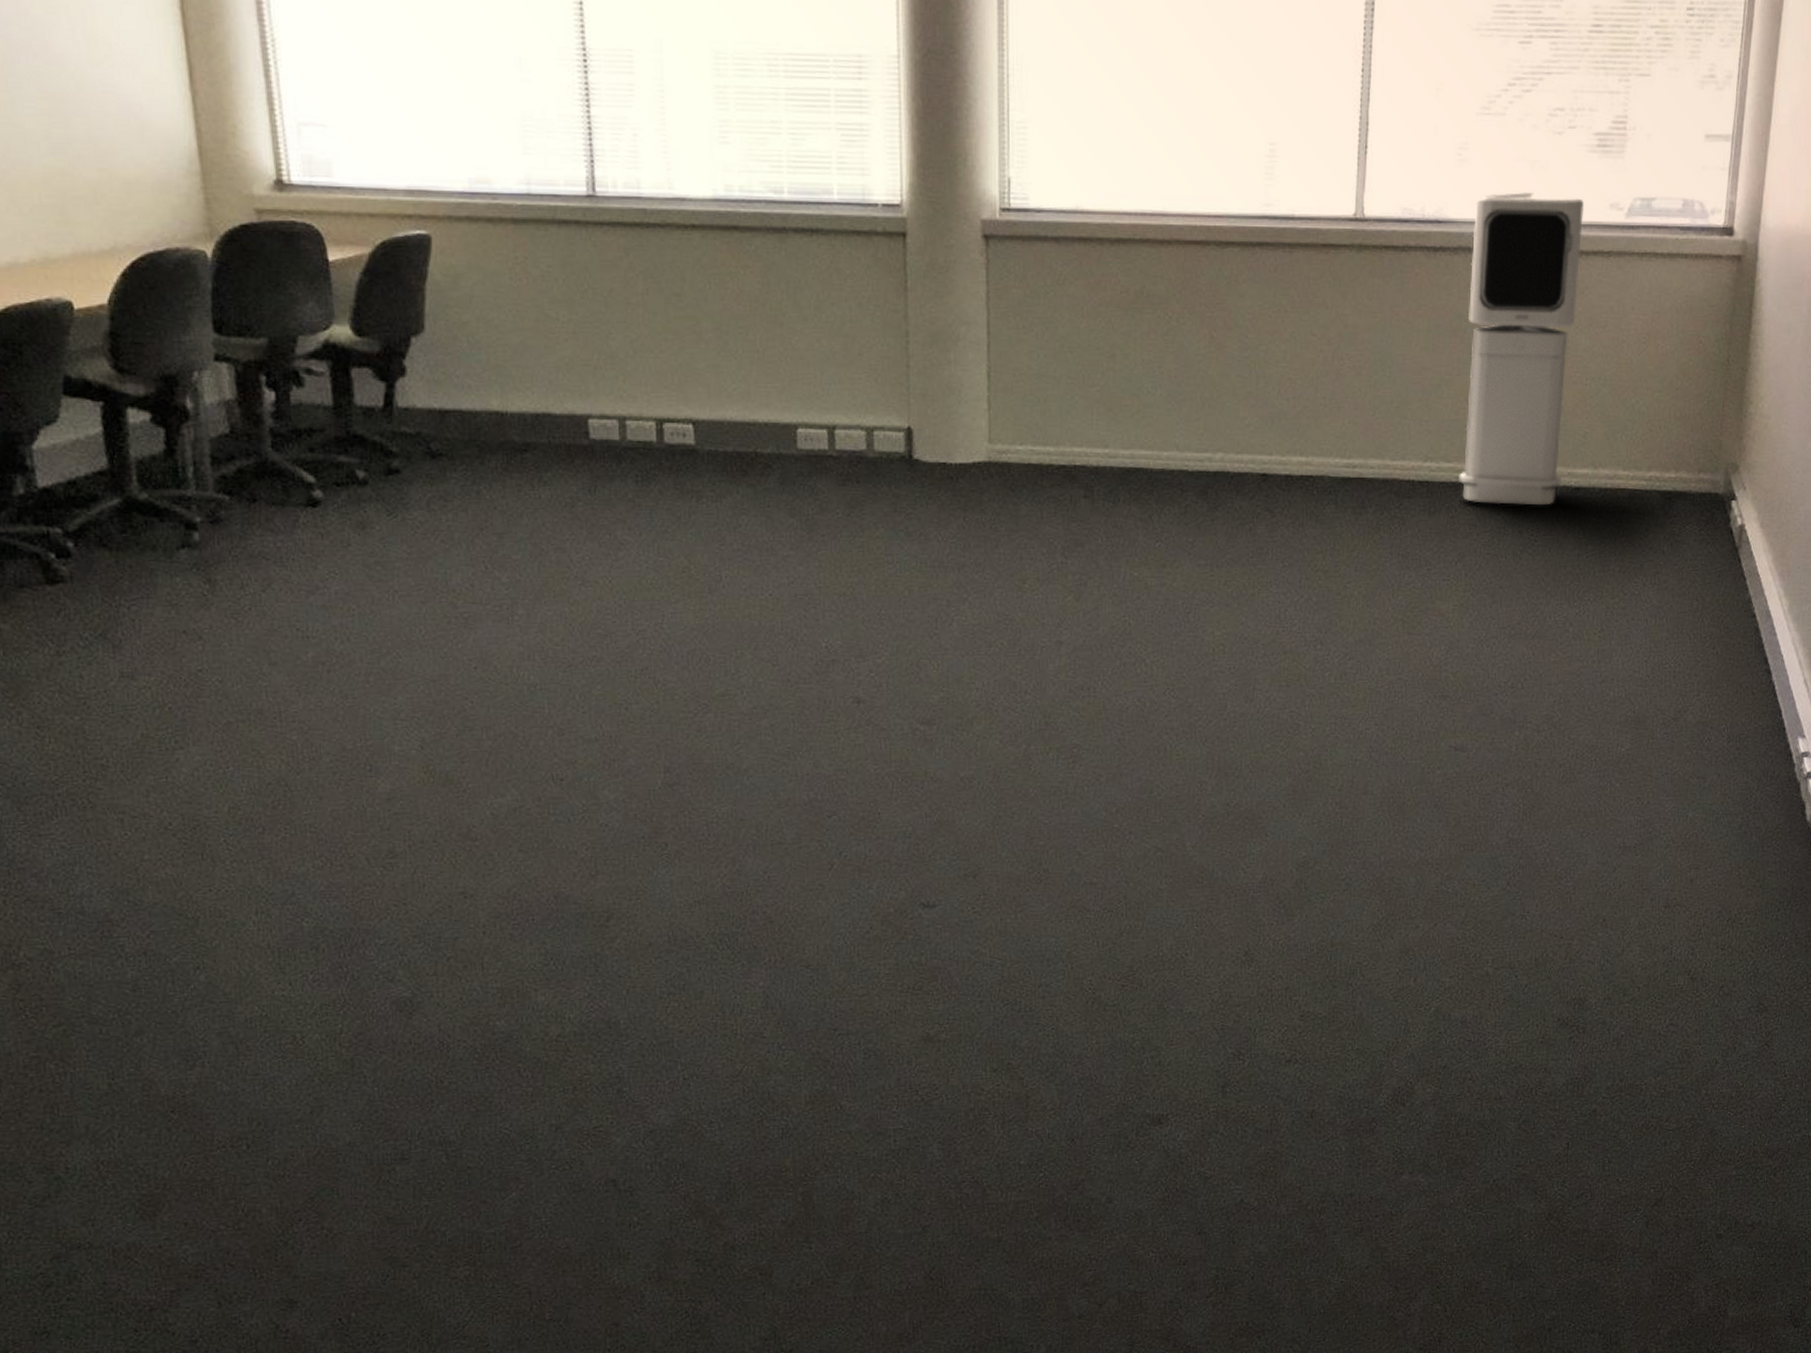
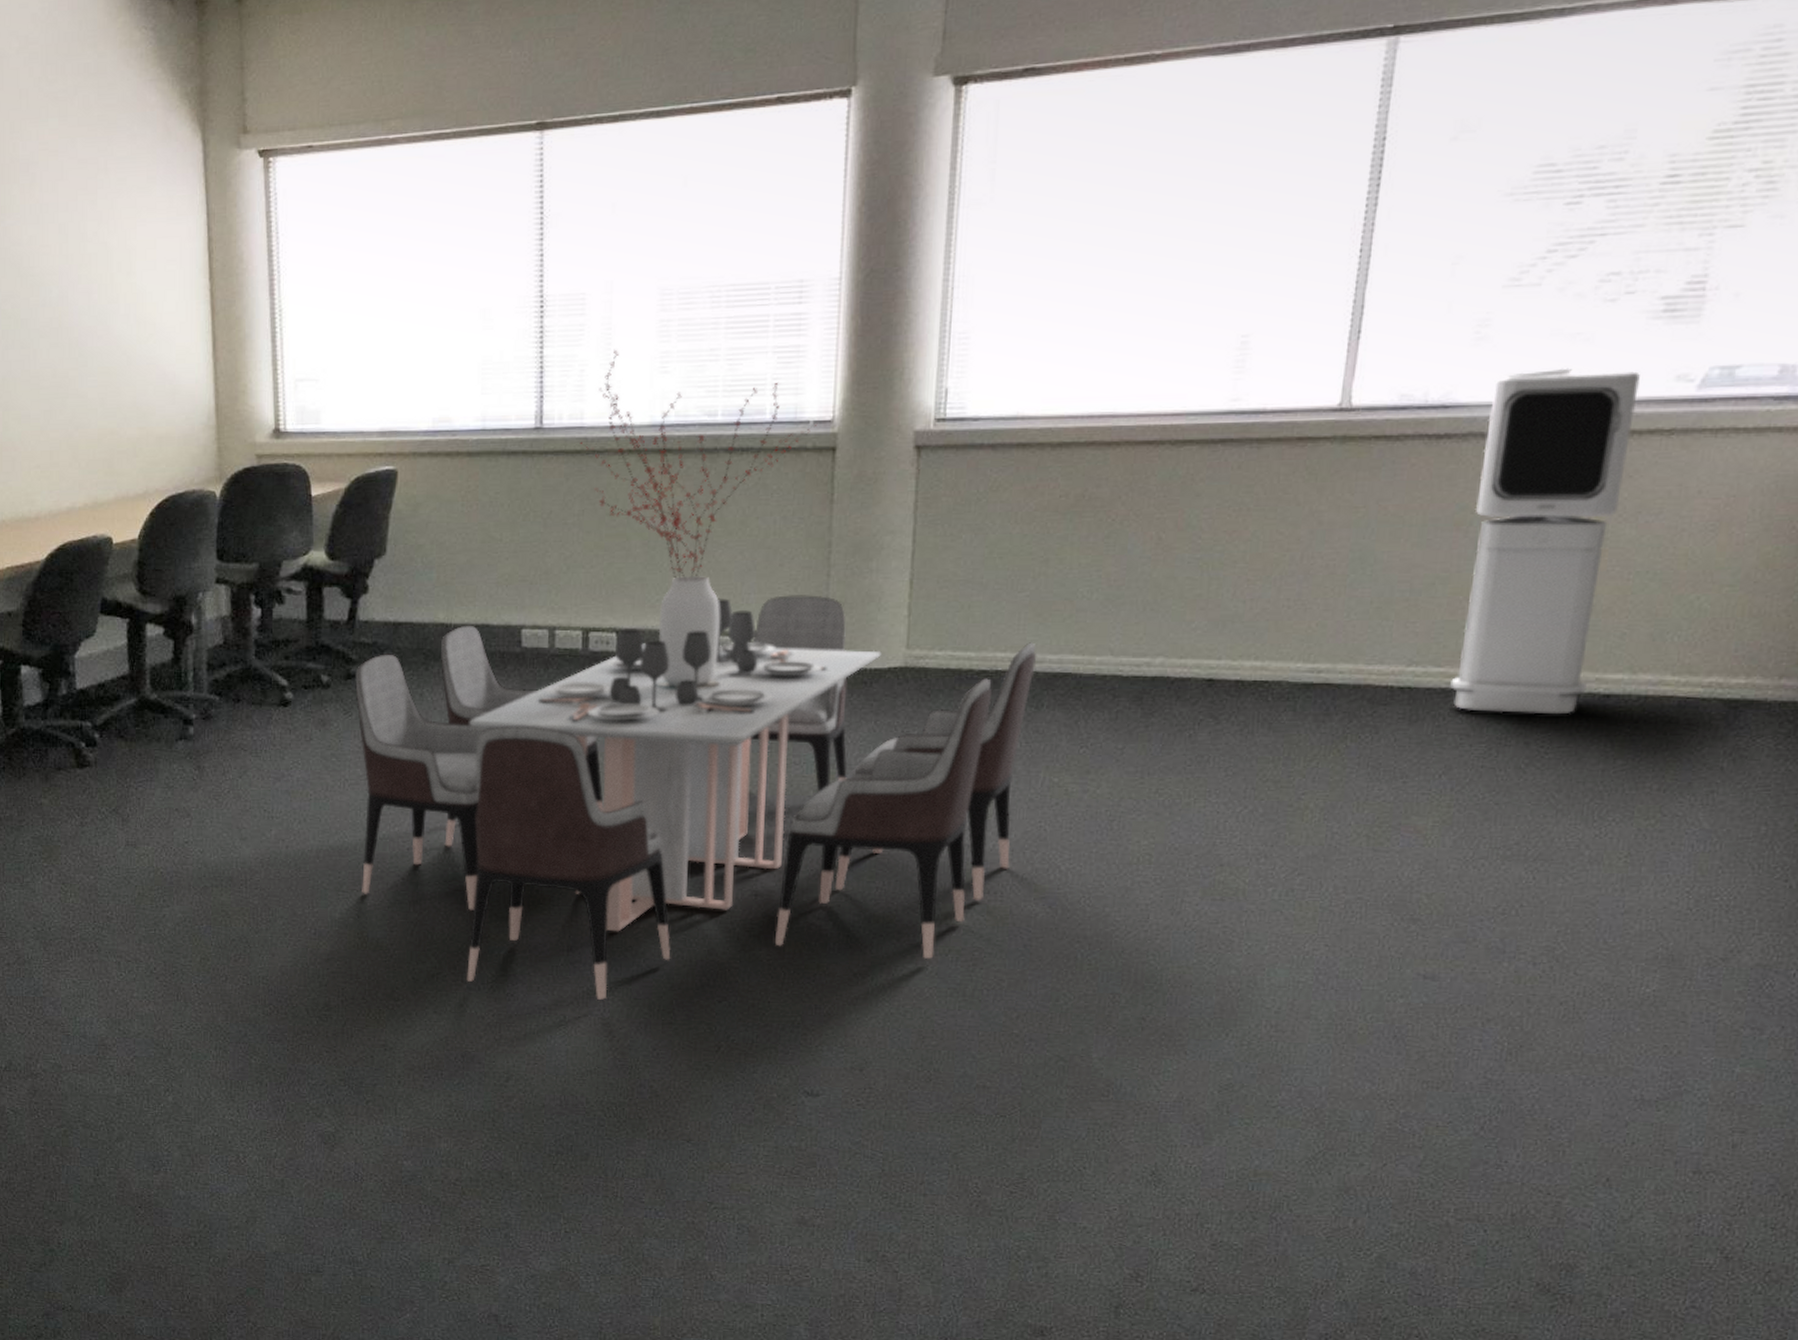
dining table: none [397,114,1111,823] -> present [355,349,1037,1000]

